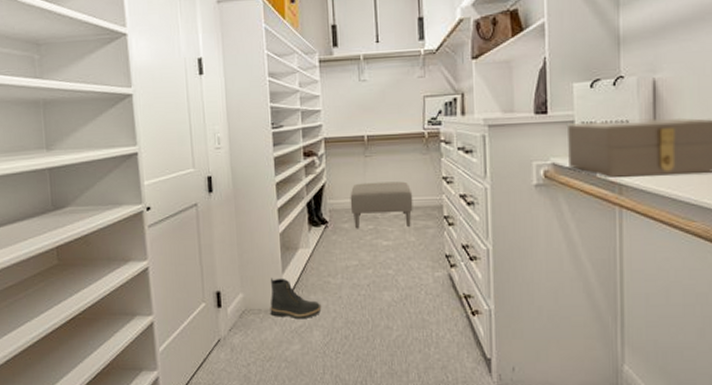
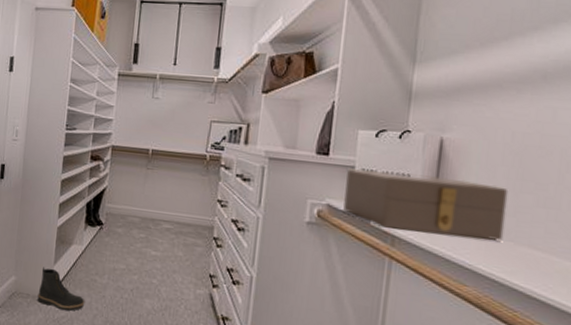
ottoman: present [350,181,413,229] -> none [126,192,187,242]

